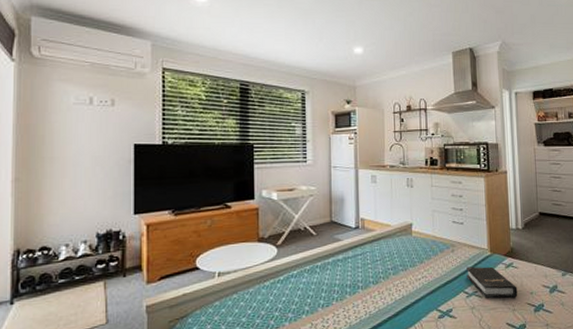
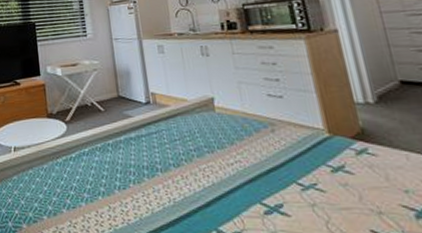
hardback book: present [466,266,518,298] -> none [295,151,383,195]

